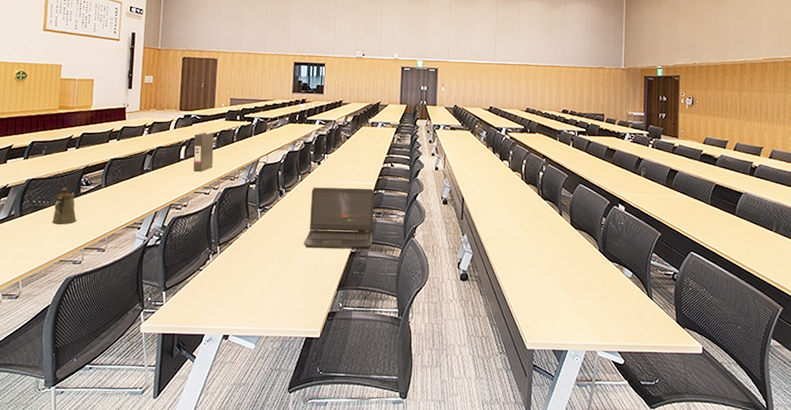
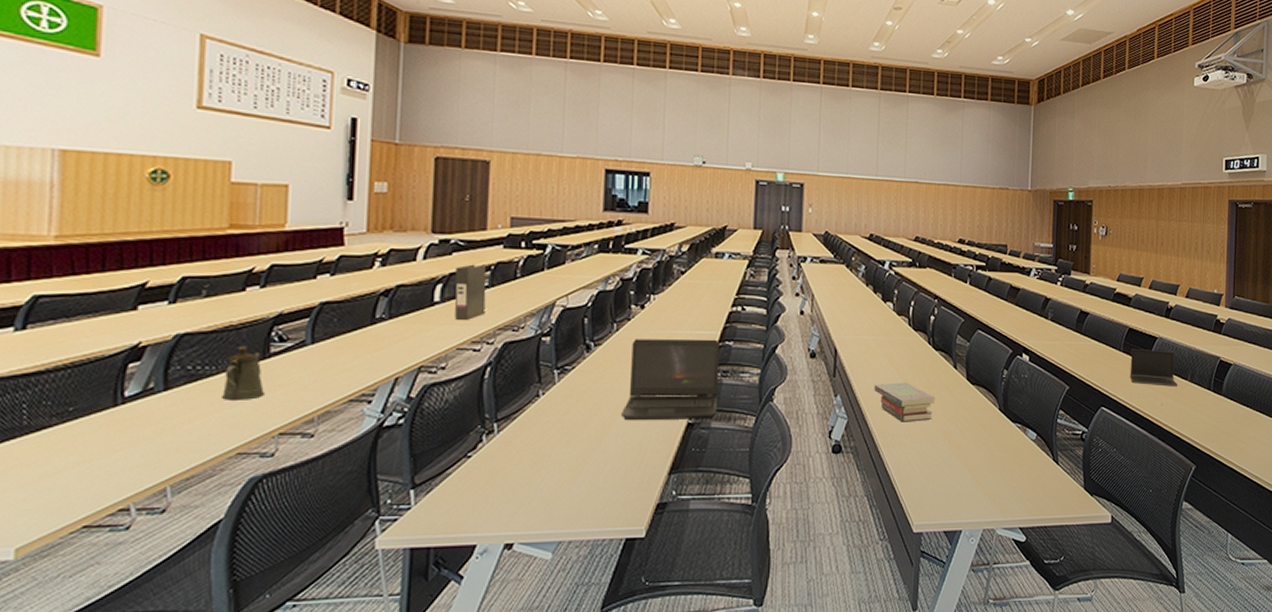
books: none [494,225,544,258] -> present [874,382,935,422]
laptop computer: none [717,202,763,237] -> present [1130,349,1177,387]

